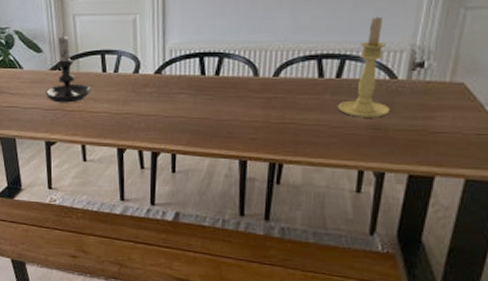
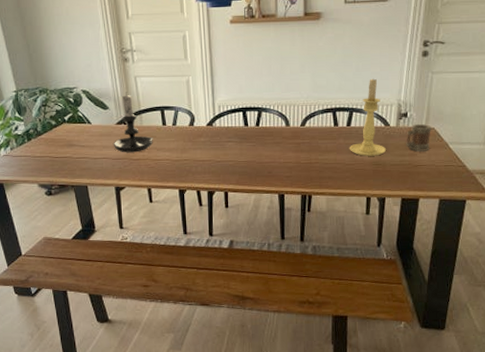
mug: none [419,76,459,115] -> present [406,123,431,152]

